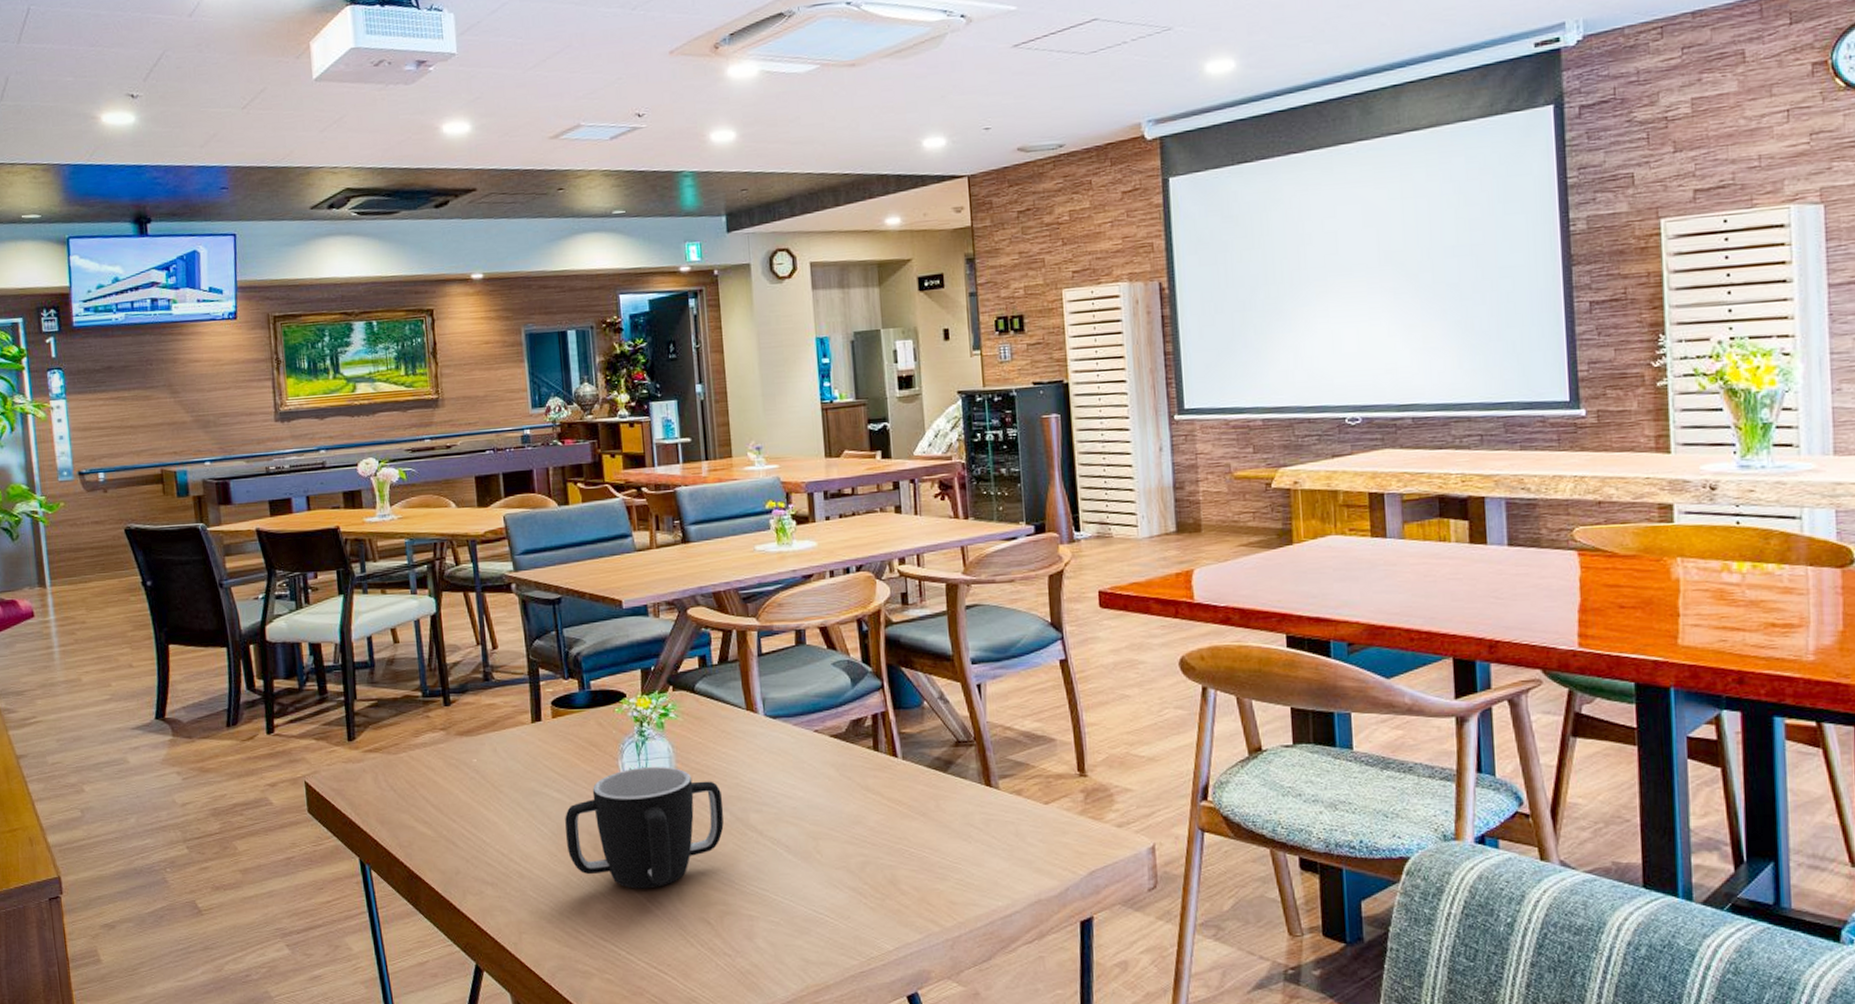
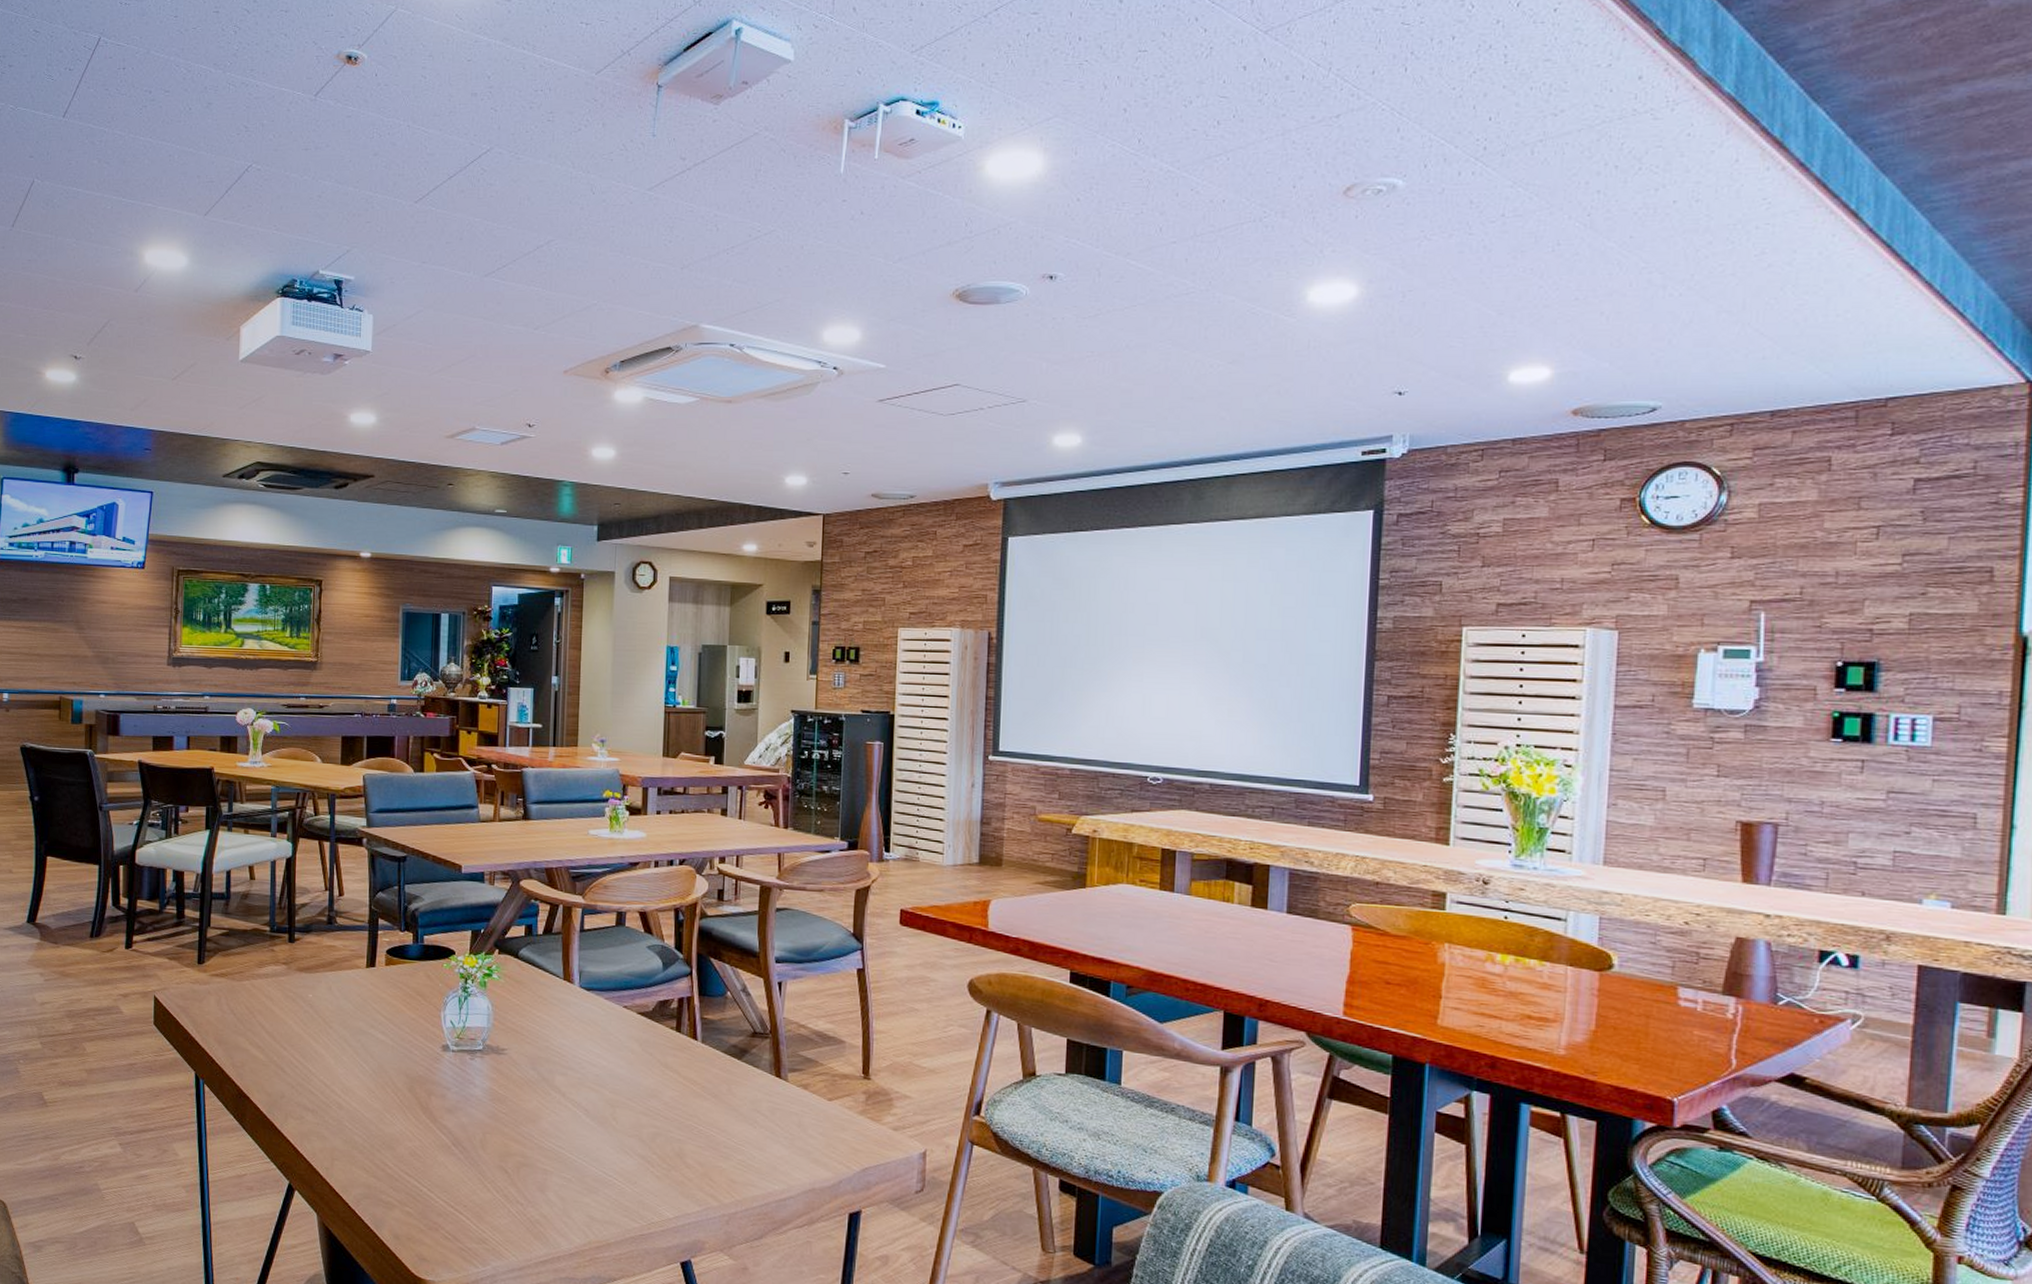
mug: present [565,767,724,889] -> none [384,1020,533,1134]

